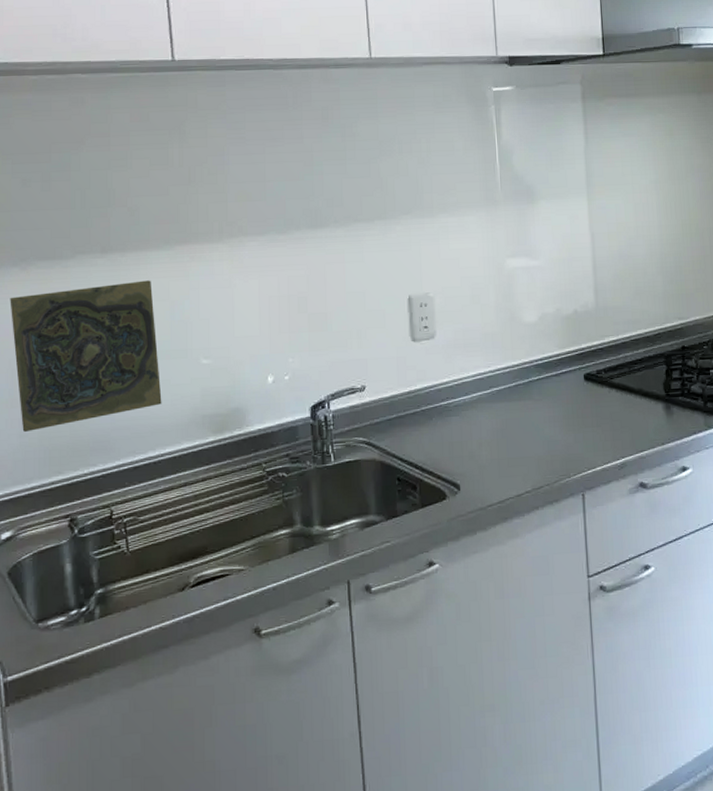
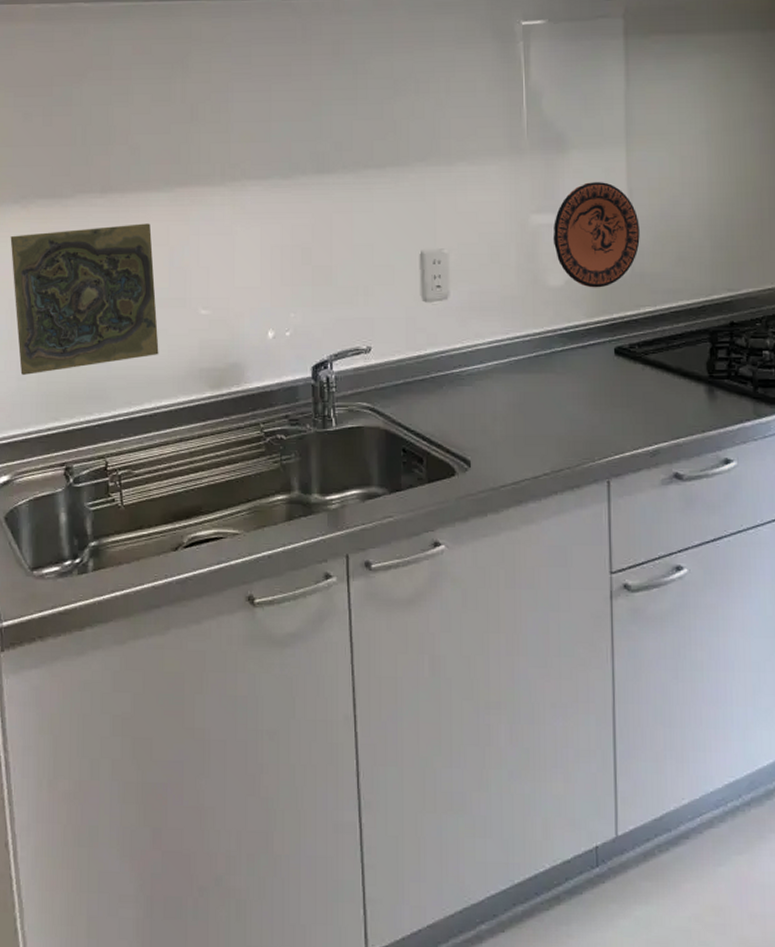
decorative plate: none [526,228,602,322] -> present [553,182,640,288]

